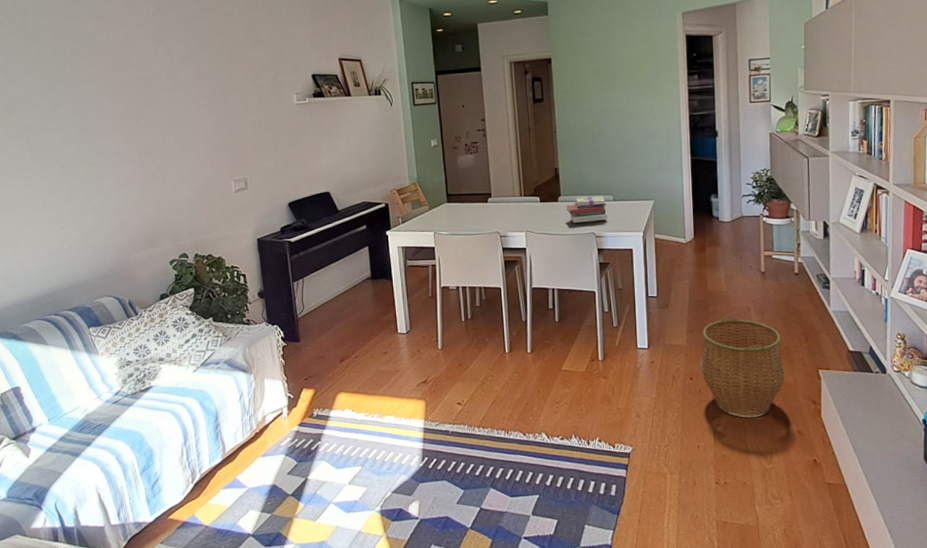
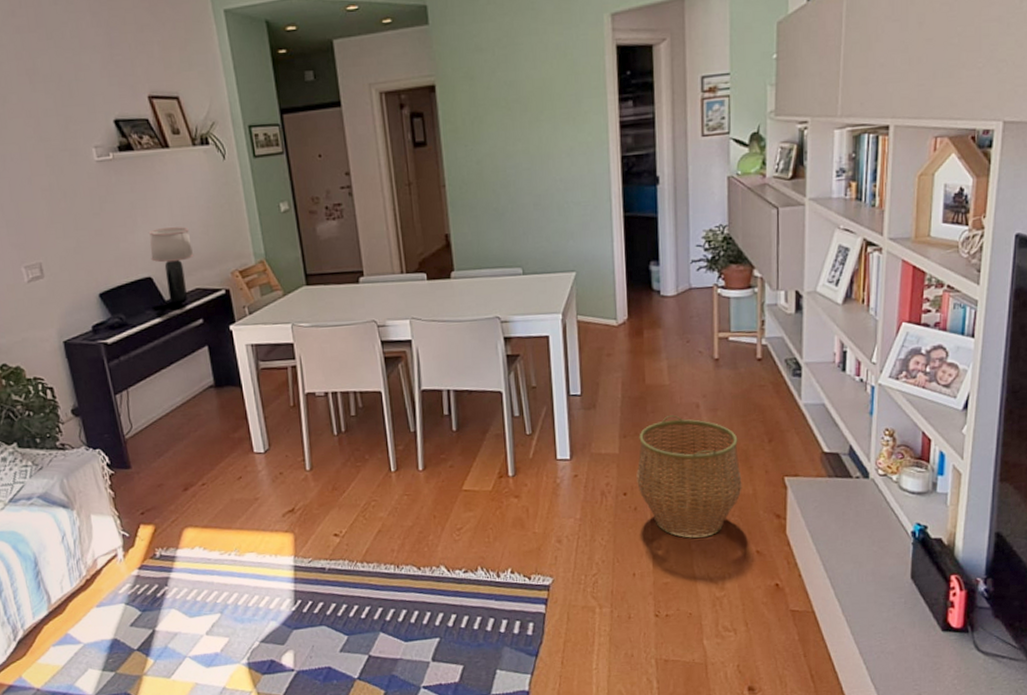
table lamp: none [330,155,363,212] -> present [148,227,194,303]
books: present [566,196,608,223] -> none [461,268,516,305]

